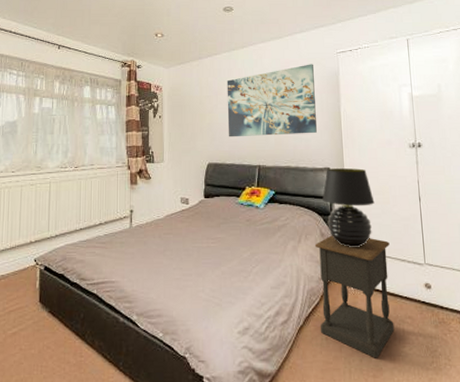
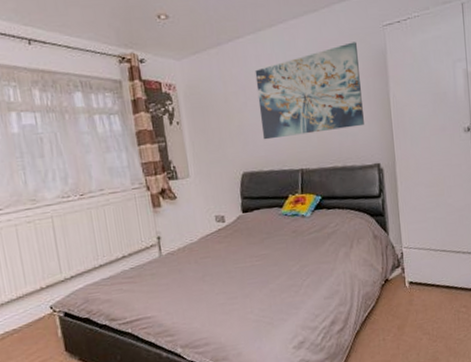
nightstand: present [314,235,395,358] -> none [367,233,450,350]
table lamp: present [322,168,375,247] -> none [373,160,429,246]

